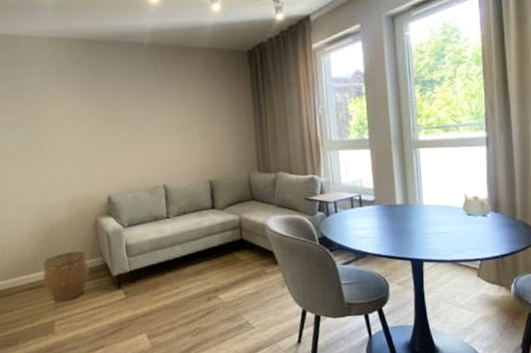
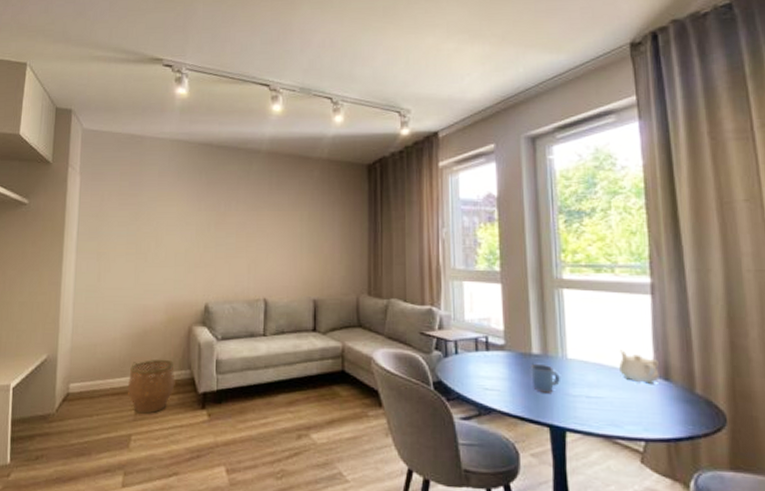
mug: none [395,212,418,235] -> present [531,365,560,393]

